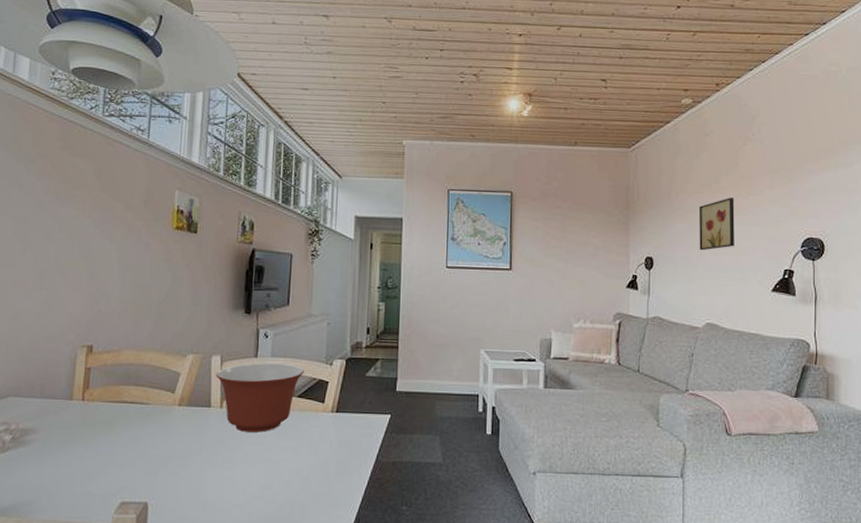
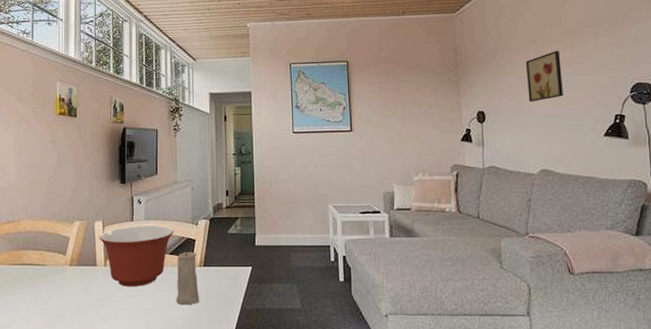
candle: none [302,392,329,456] -> present [176,249,199,305]

